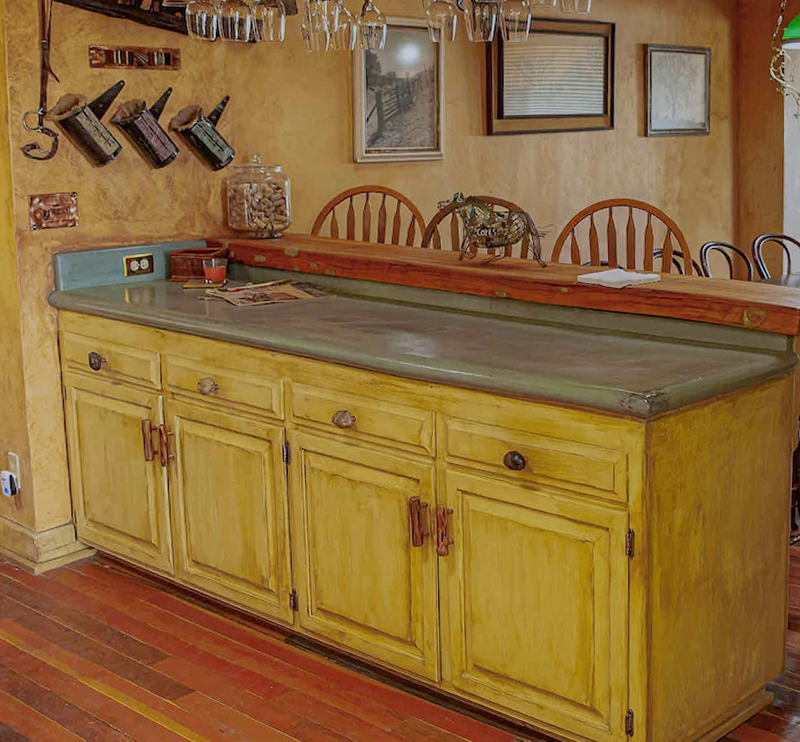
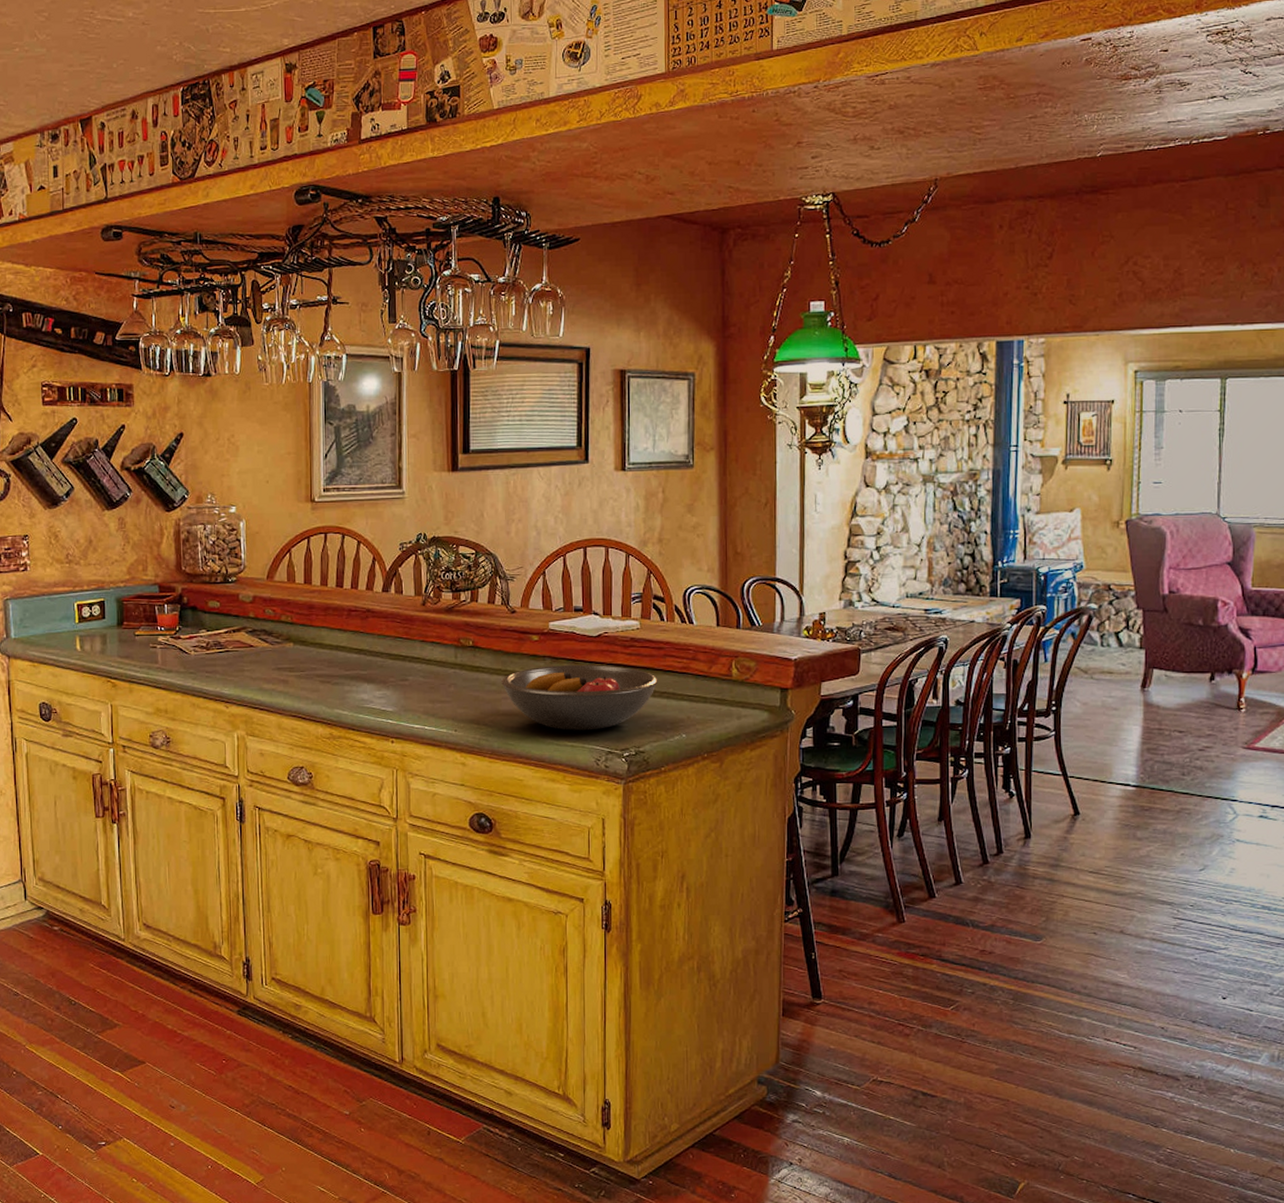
fruit bowl: none [533,315,678,375] -> present [501,665,659,731]

